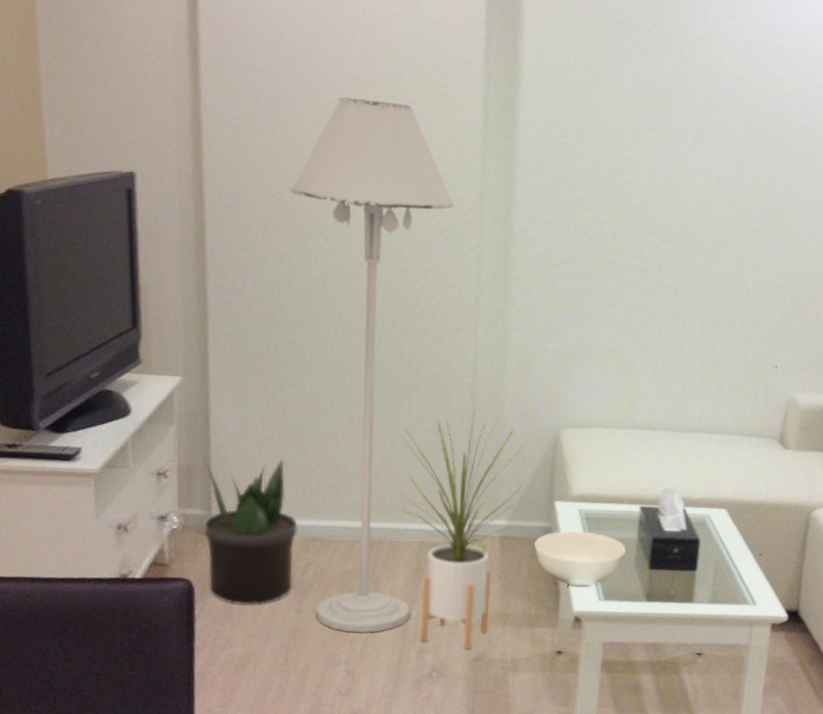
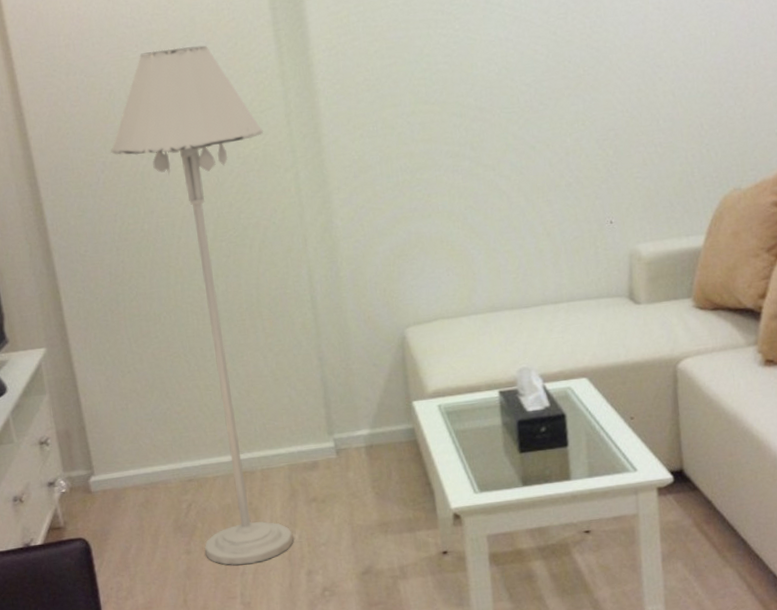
planter: present [203,455,298,604] -> none [78,408,179,554]
house plant: present [397,409,525,649] -> none [254,325,388,564]
bowl: present [534,531,626,587] -> none [400,425,493,484]

